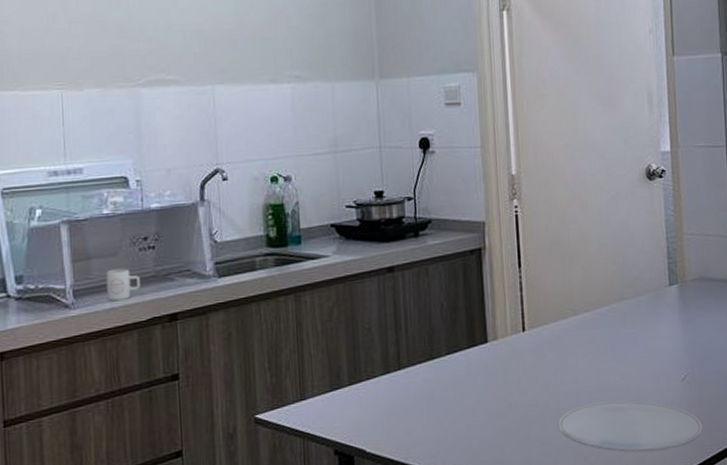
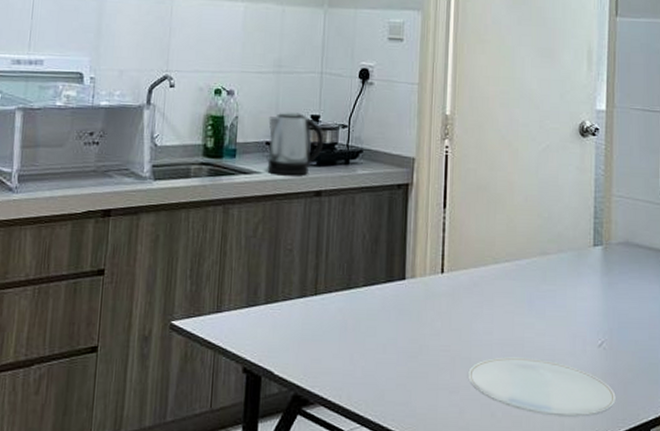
mug: present [105,268,142,301] -> none [48,159,82,191]
kettle: none [331,190,391,256] -> present [267,111,325,176]

